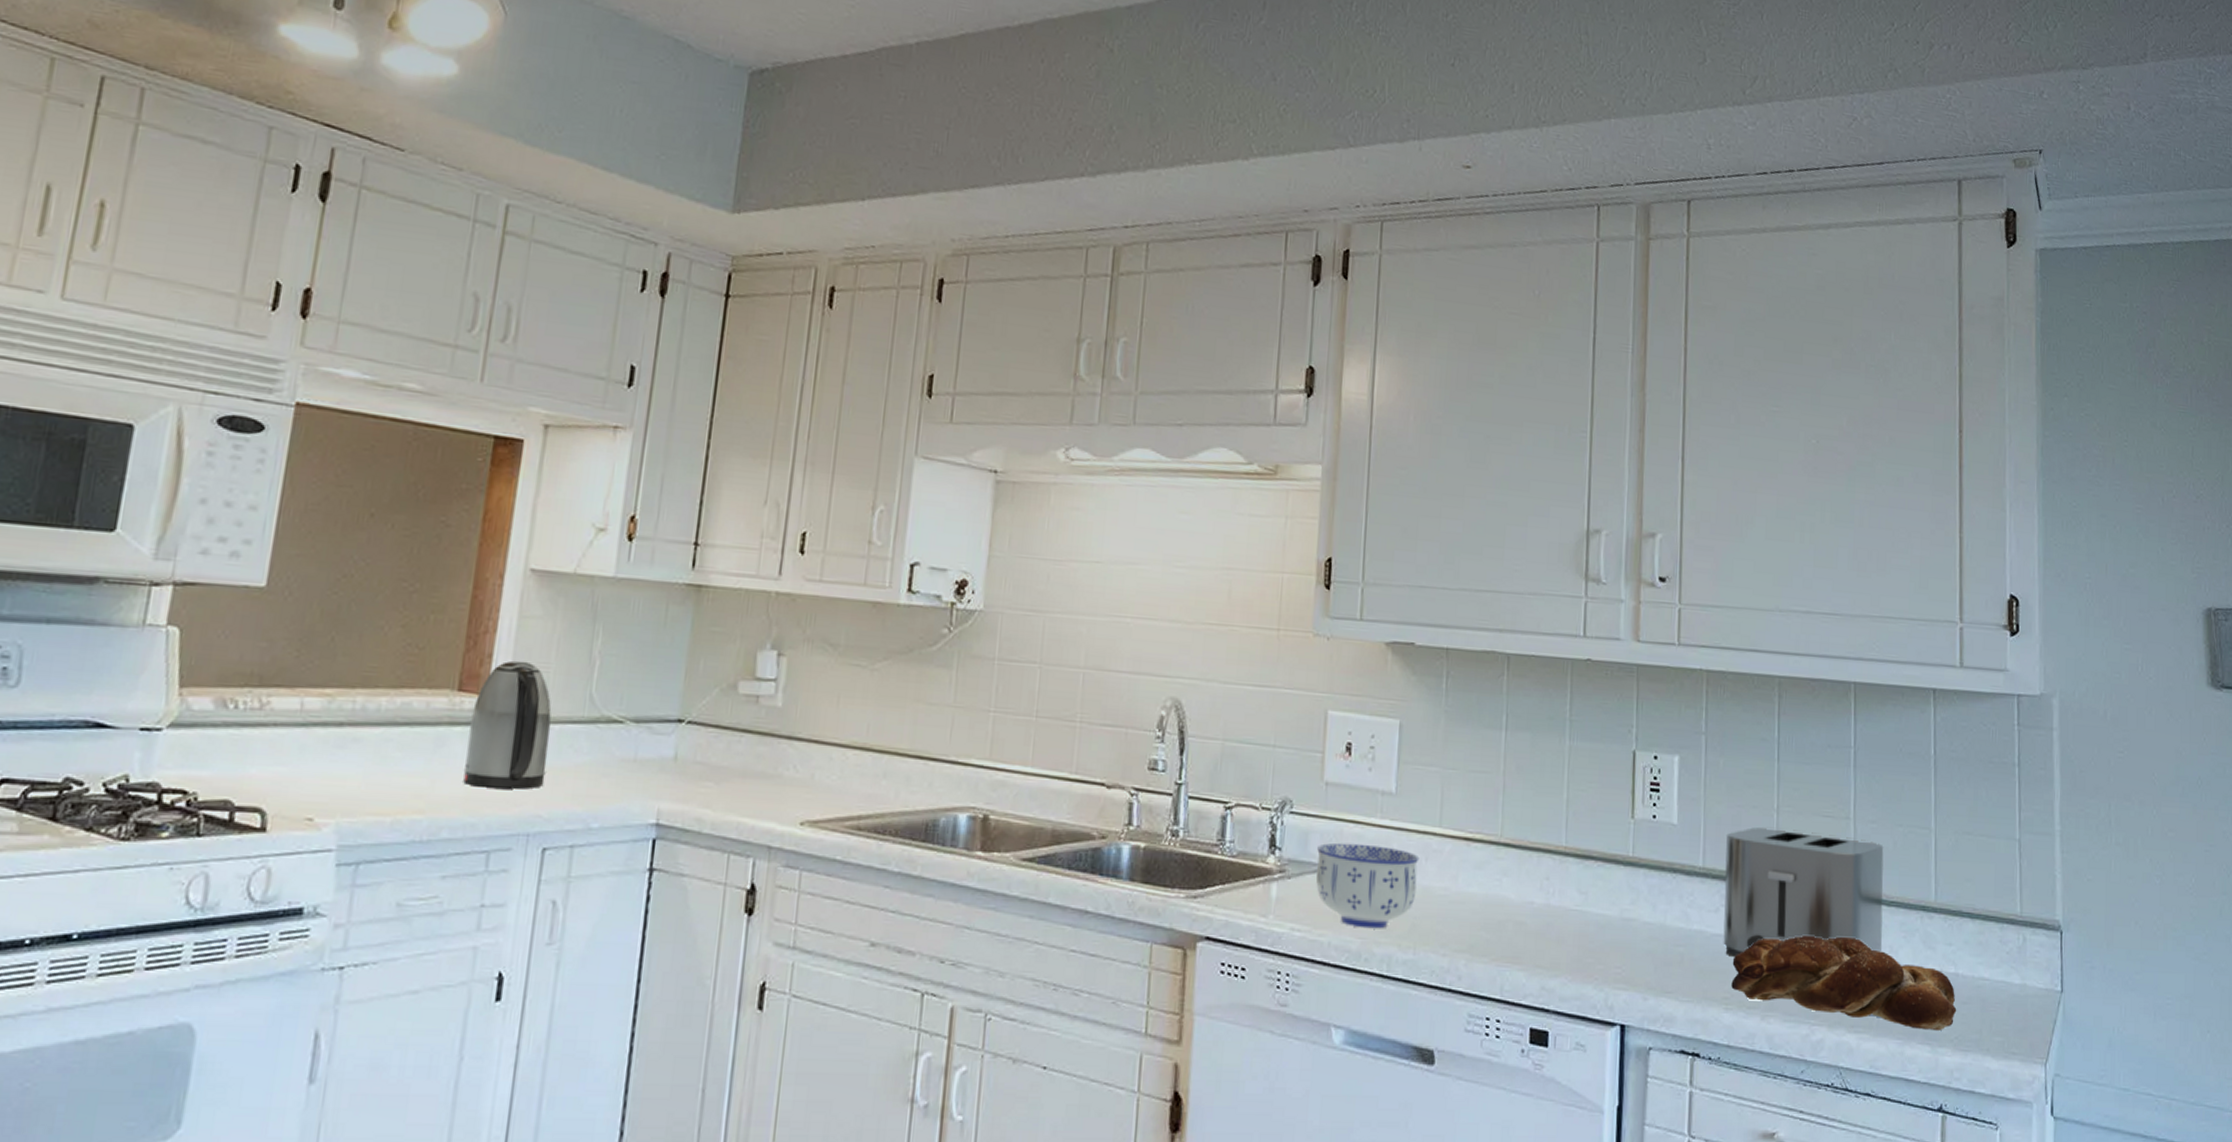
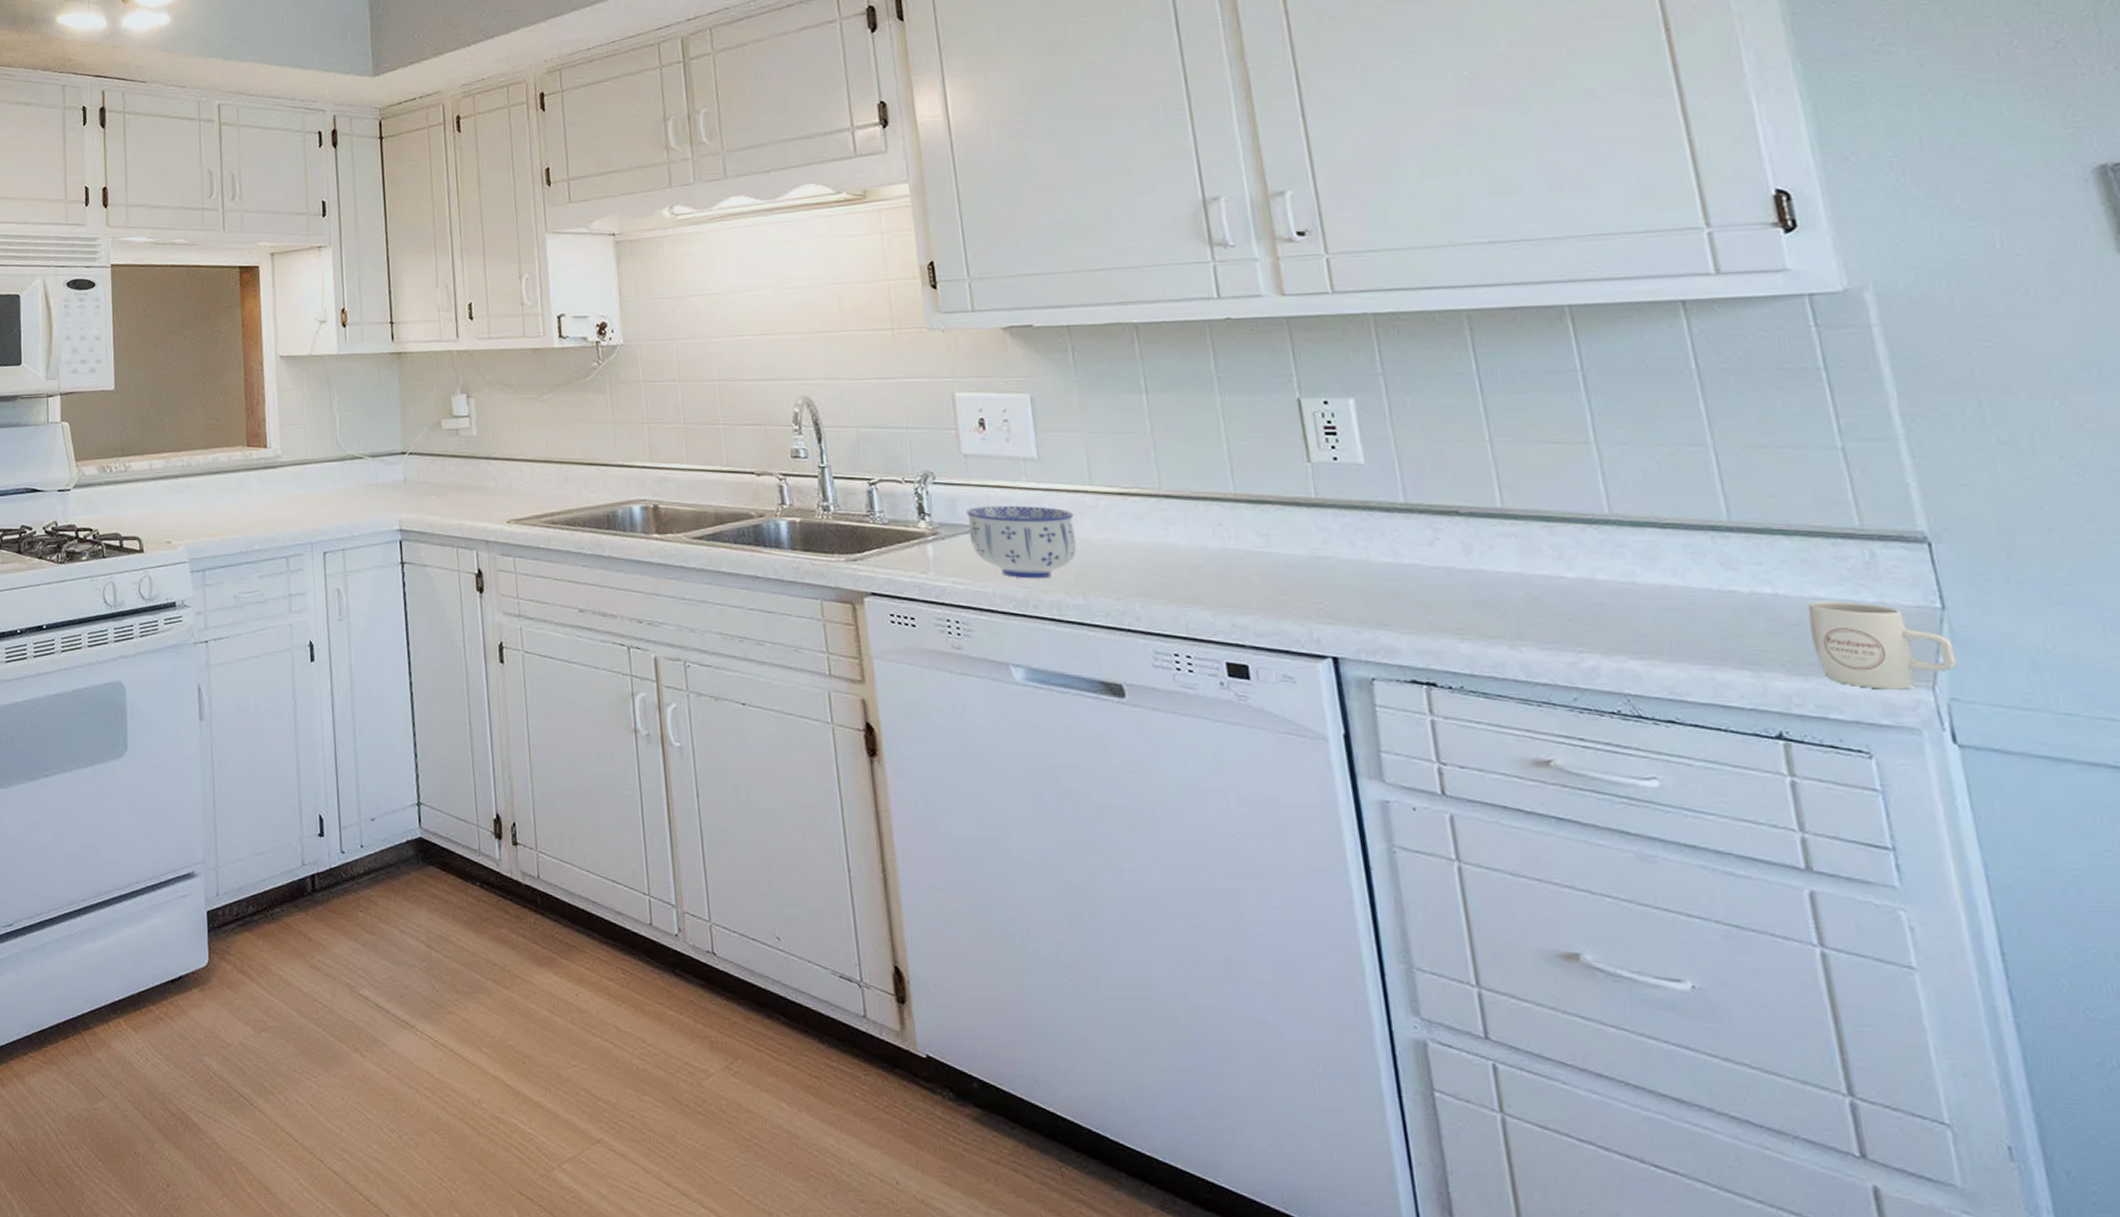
kettle: present [463,660,552,789] -> none [259,421,316,512]
toaster: present [1723,826,1884,956] -> none [1428,458,1663,587]
bread loaf: present [1731,934,1957,1032] -> none [1460,562,1784,656]
mug: none [1974,982,2064,1066] -> present [1808,602,1958,690]

